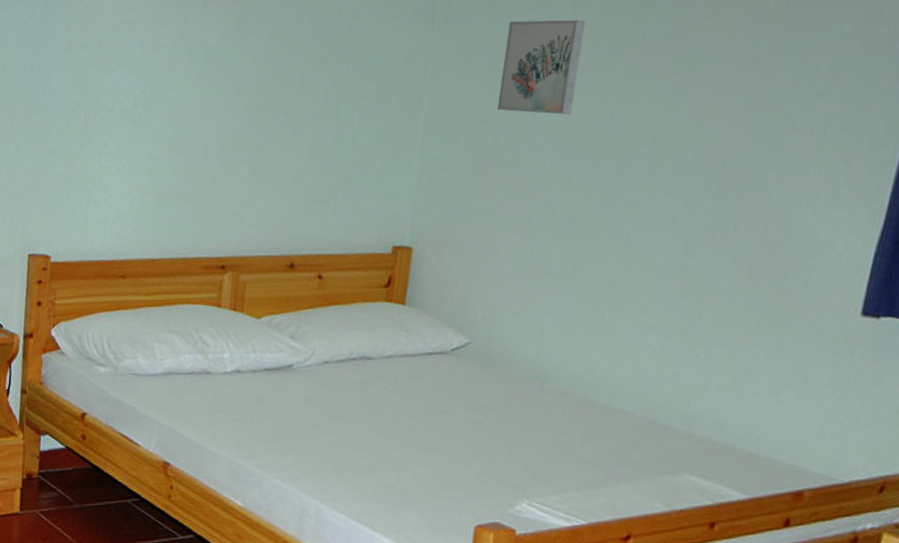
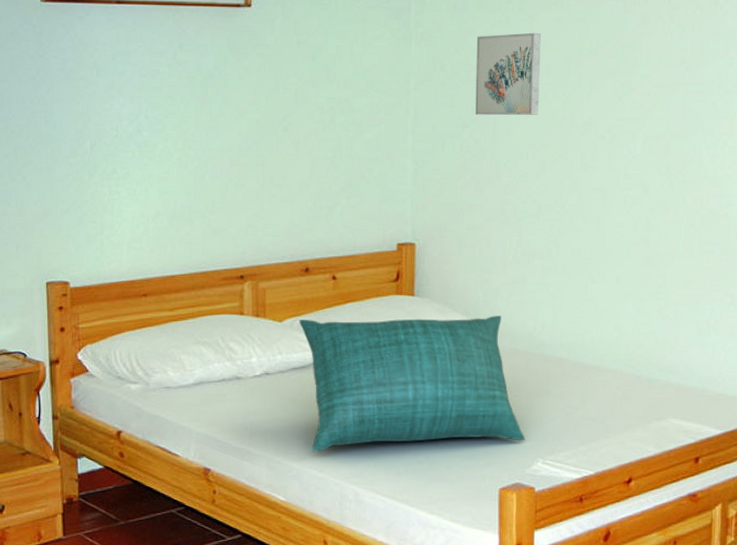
cushion: none [276,318,512,477] -> present [299,316,526,452]

